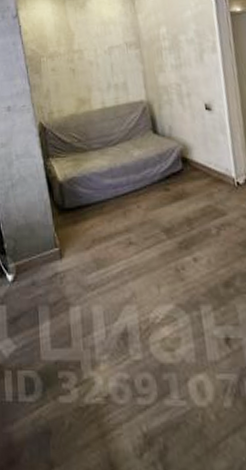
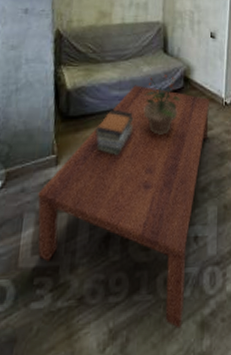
coffee table: none [48,171,228,443] -> present [38,85,209,329]
book stack: none [94,198,134,247] -> present [95,109,134,155]
potted plant: none [140,156,182,223] -> present [144,74,181,135]

